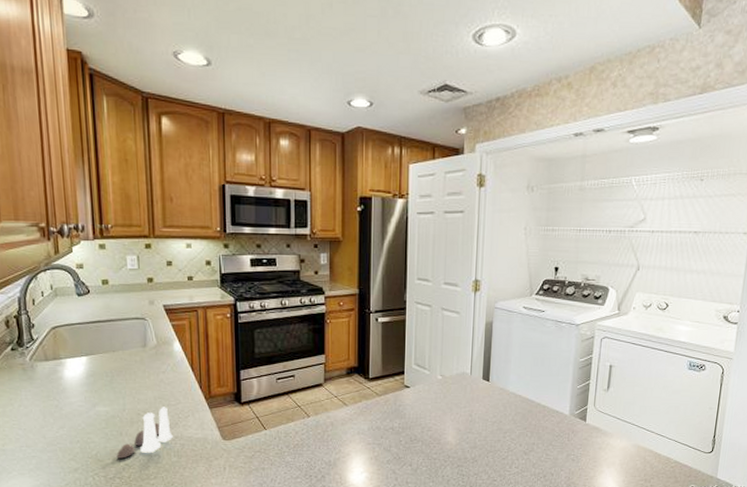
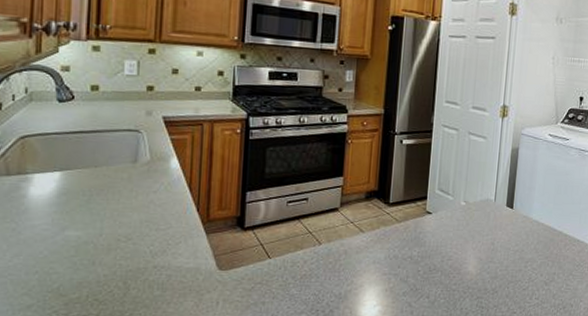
salt and pepper shaker set: present [116,407,173,459] -> none [84,231,158,293]

